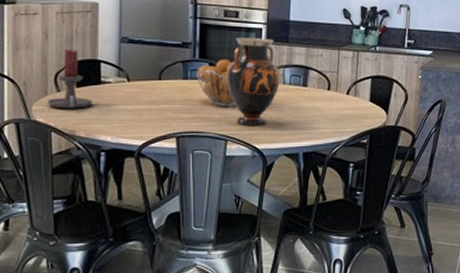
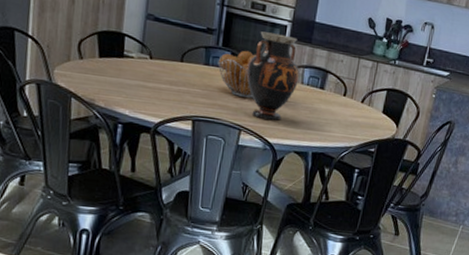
candle holder: present [47,48,93,109] -> none [69,16,115,79]

